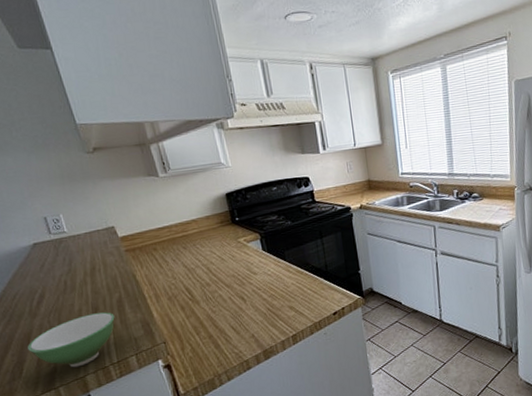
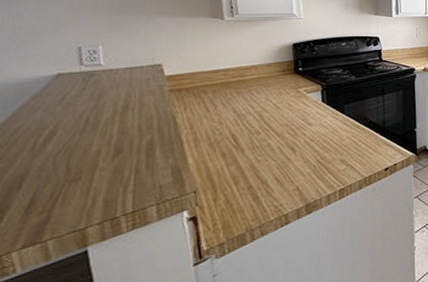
bowl: present [27,312,115,368] -> none [17,155,141,218]

